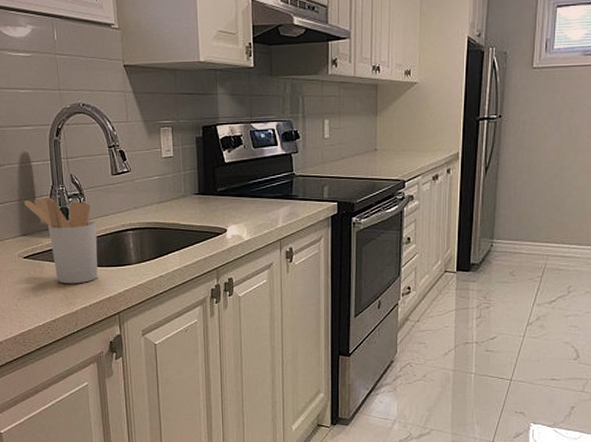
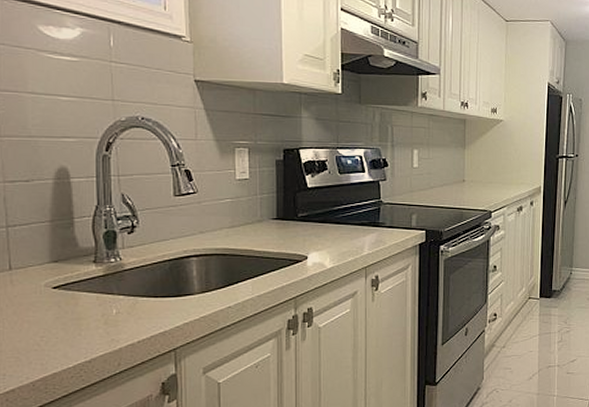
utensil holder: present [24,196,98,284] -> none [58,218,152,318]

